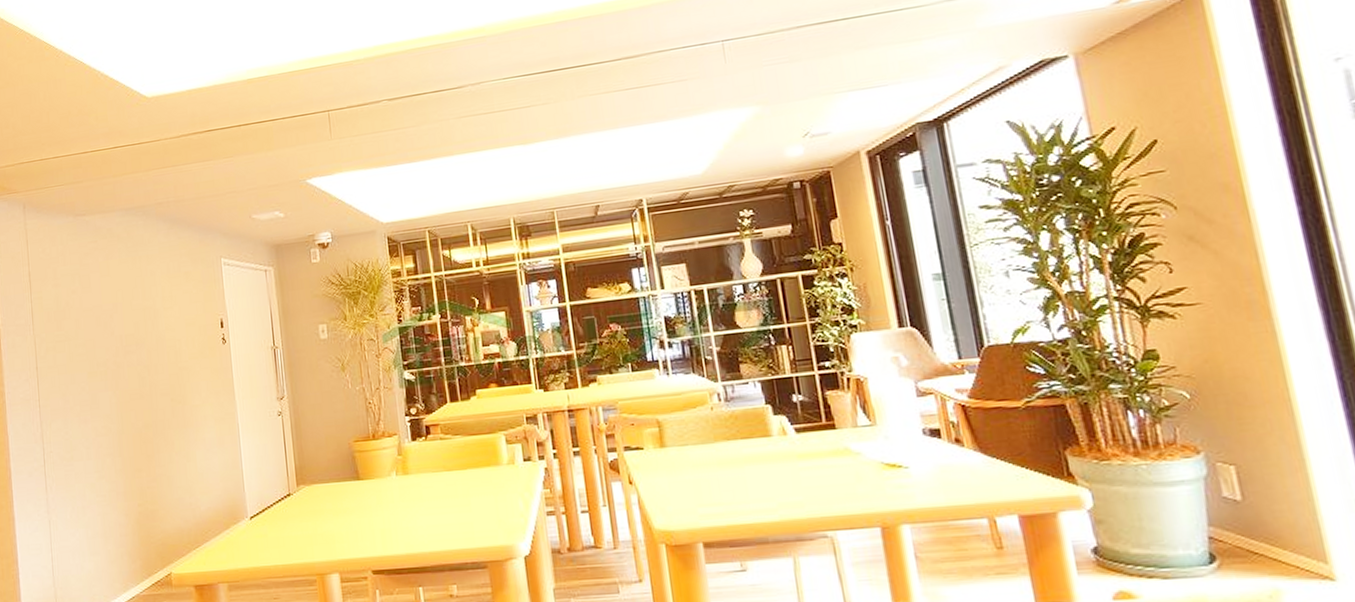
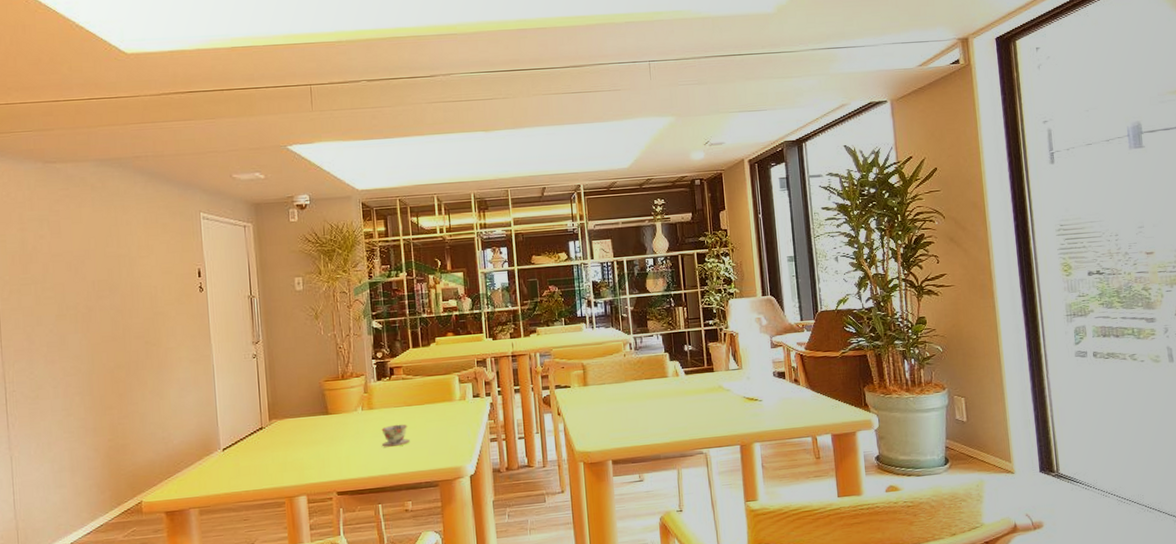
teacup: none [419,492,453,520] -> present [381,424,411,448]

